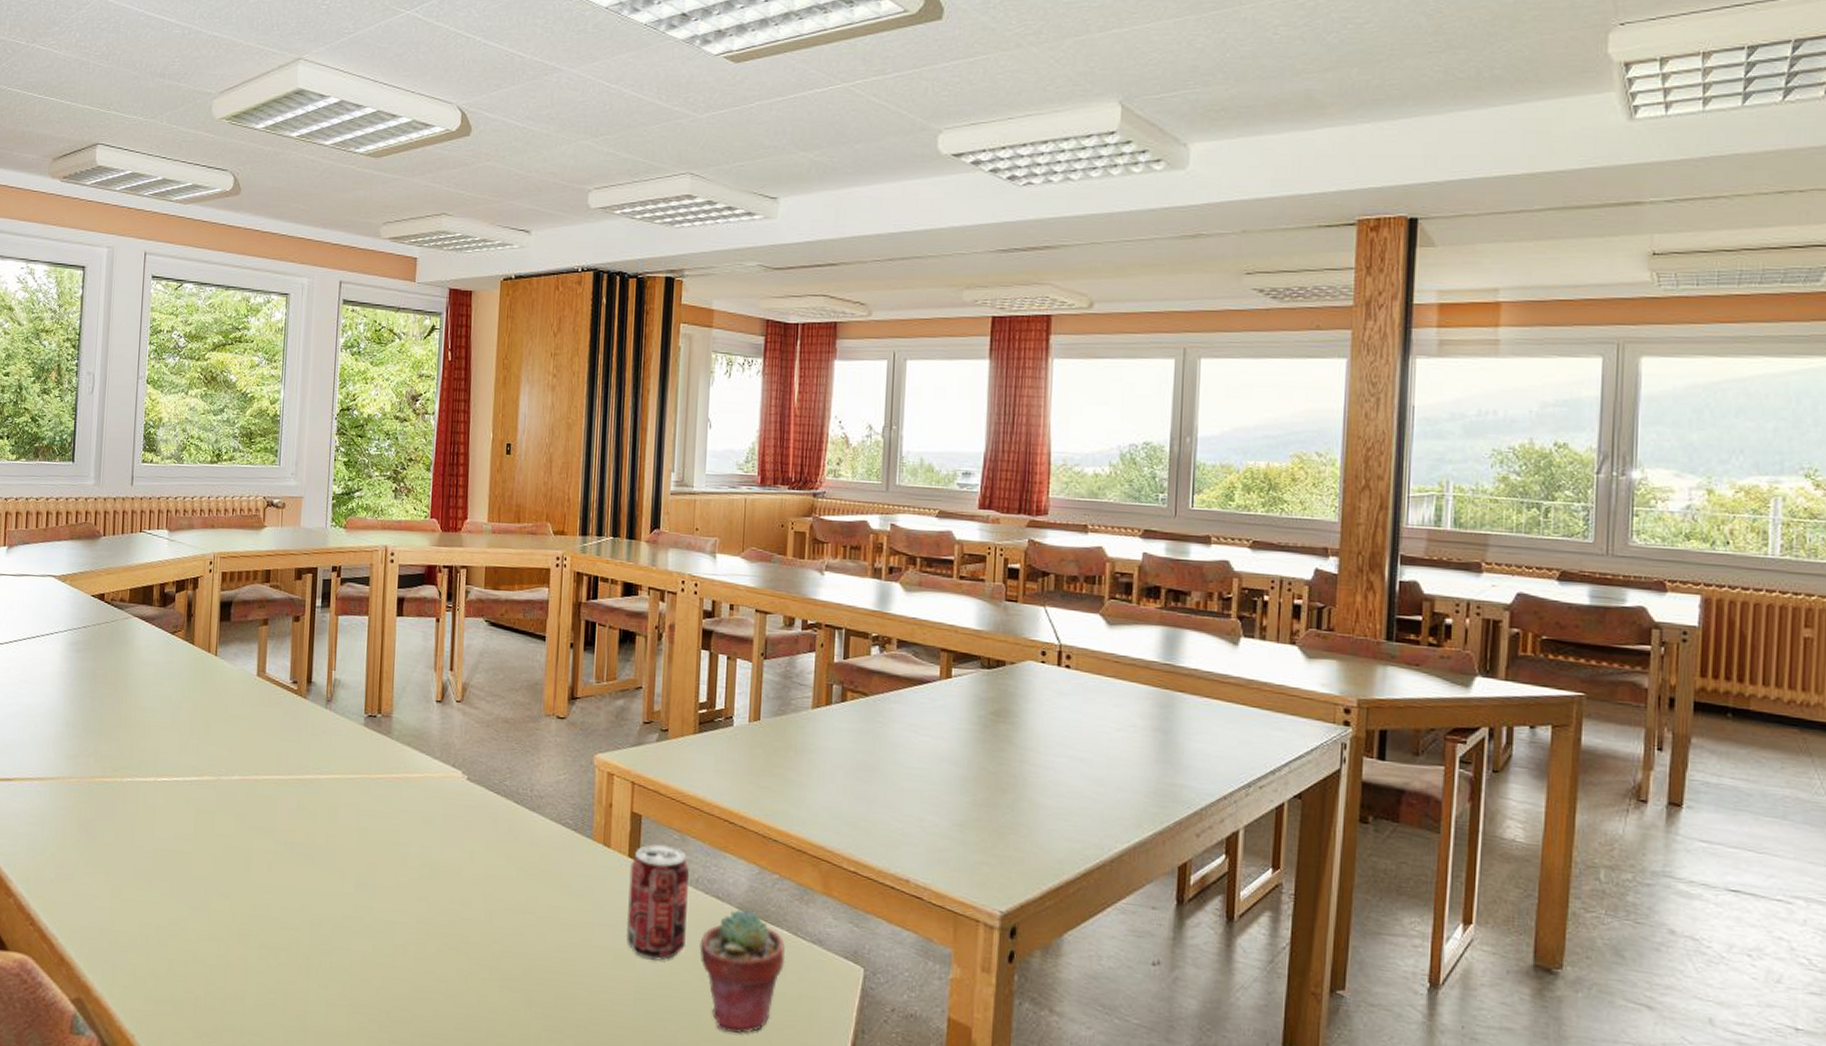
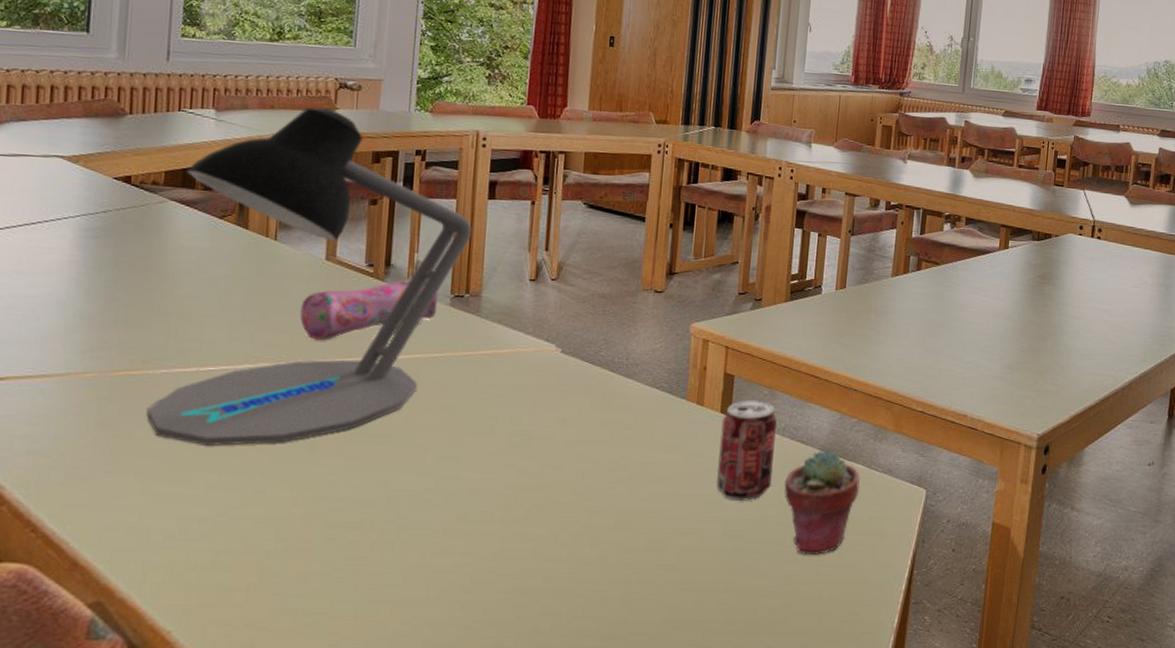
desk lamp: none [115,525,383,857] -> present [146,107,472,446]
pencil case: none [236,695,354,756] -> present [300,277,439,341]

